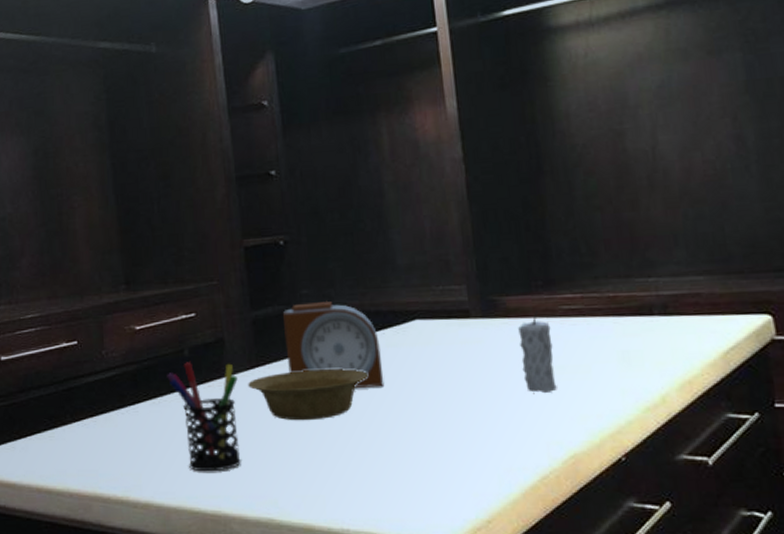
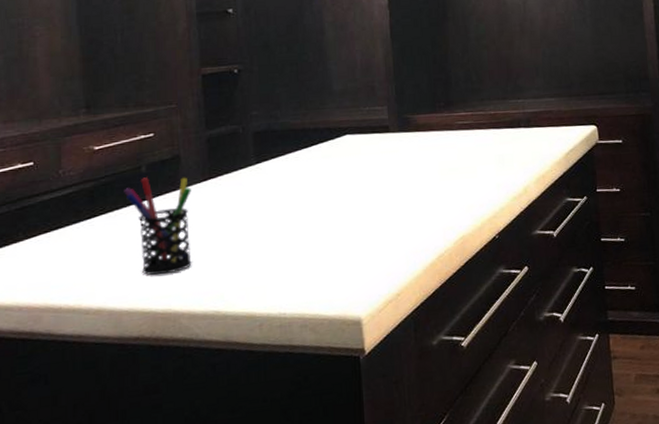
bowl: present [248,369,369,421] -> none [201,177,307,225]
alarm clock: present [283,302,385,388] -> none [235,121,319,193]
candle: present [518,310,557,393] -> none [425,125,452,190]

